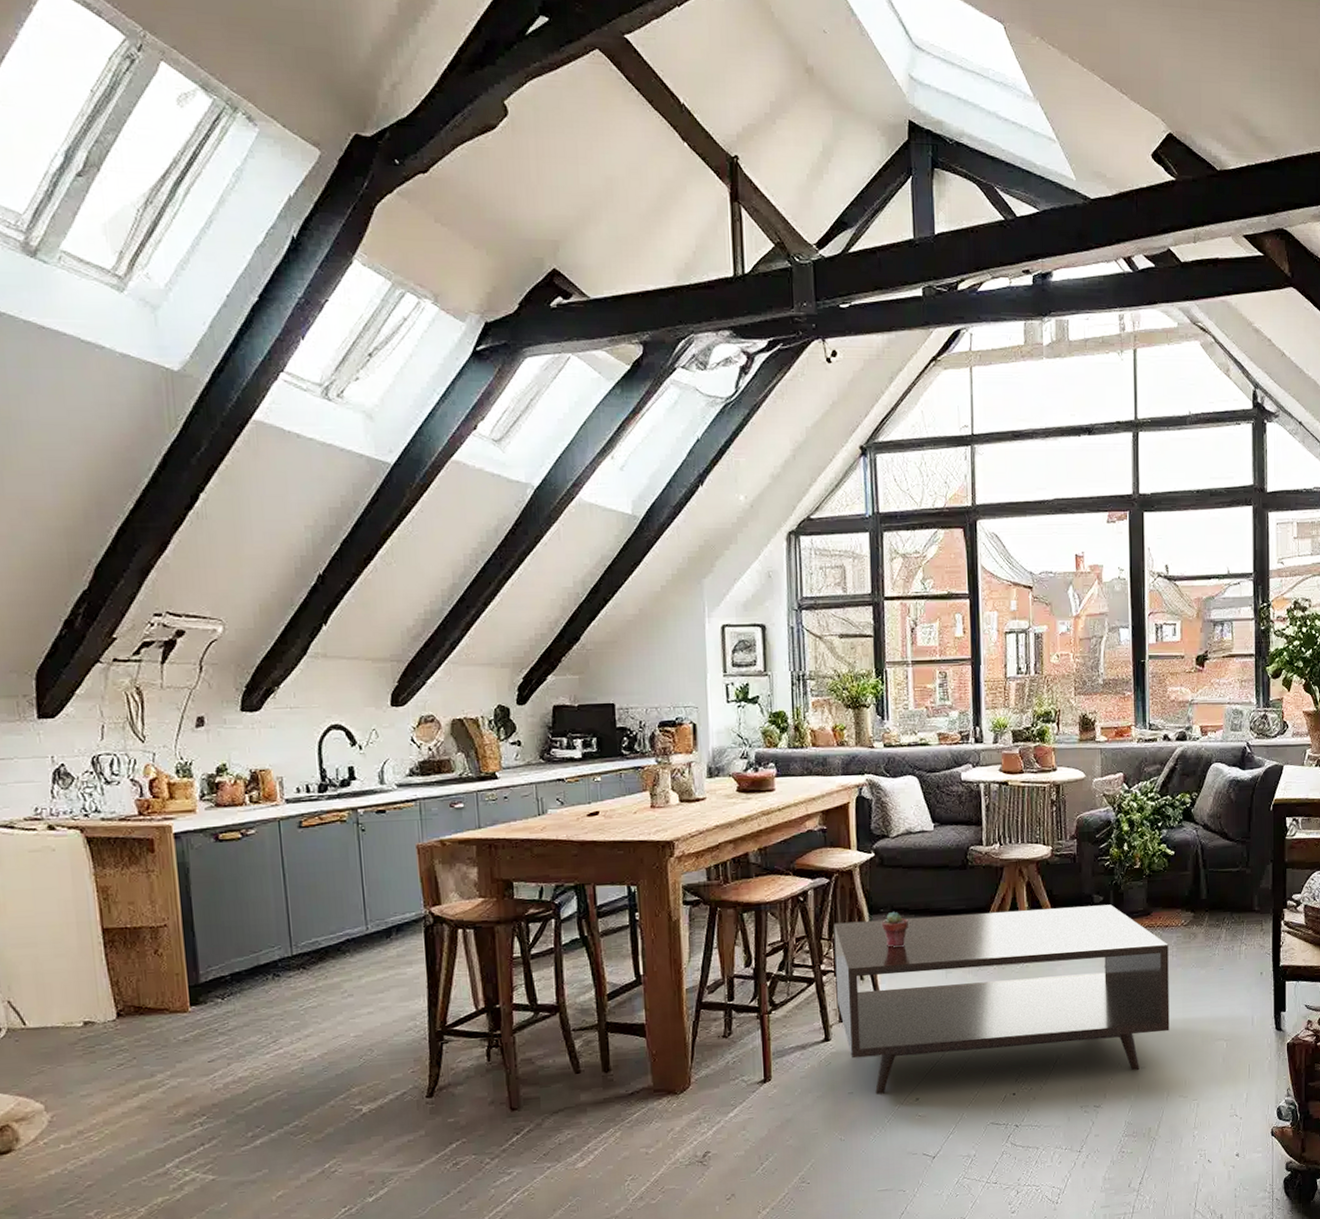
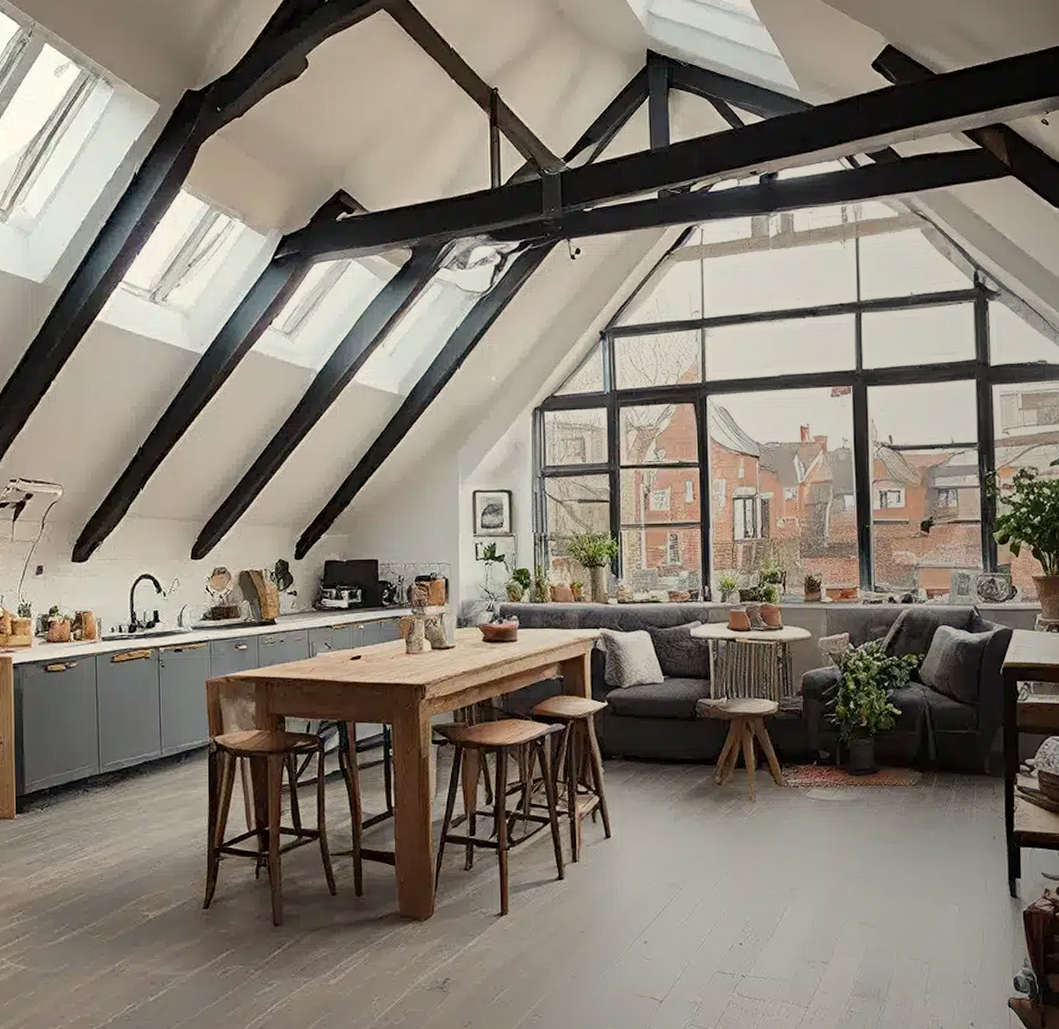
coffee table: present [833,904,1170,1094] -> none [568,761,899,935]
potted succulent: present [882,911,908,948] -> none [614,758,639,793]

